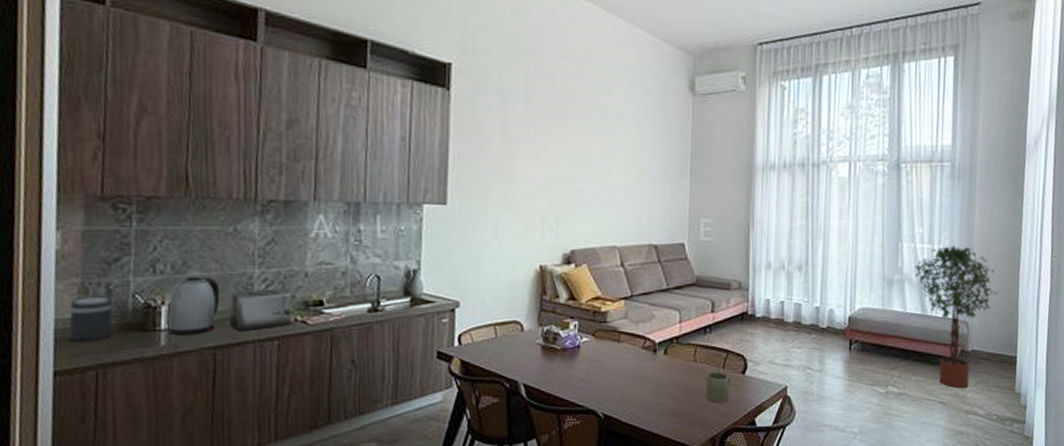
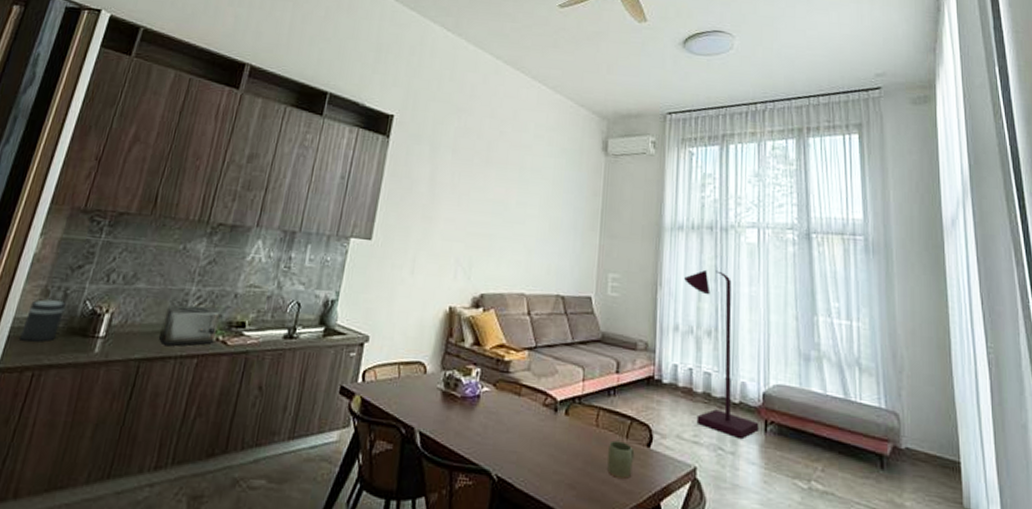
kettle: present [168,276,220,336] -> none [104,288,159,345]
floor lamp: none [776,207,844,359] -> present [684,269,759,440]
potted tree: present [914,245,997,389] -> none [833,323,929,495]

